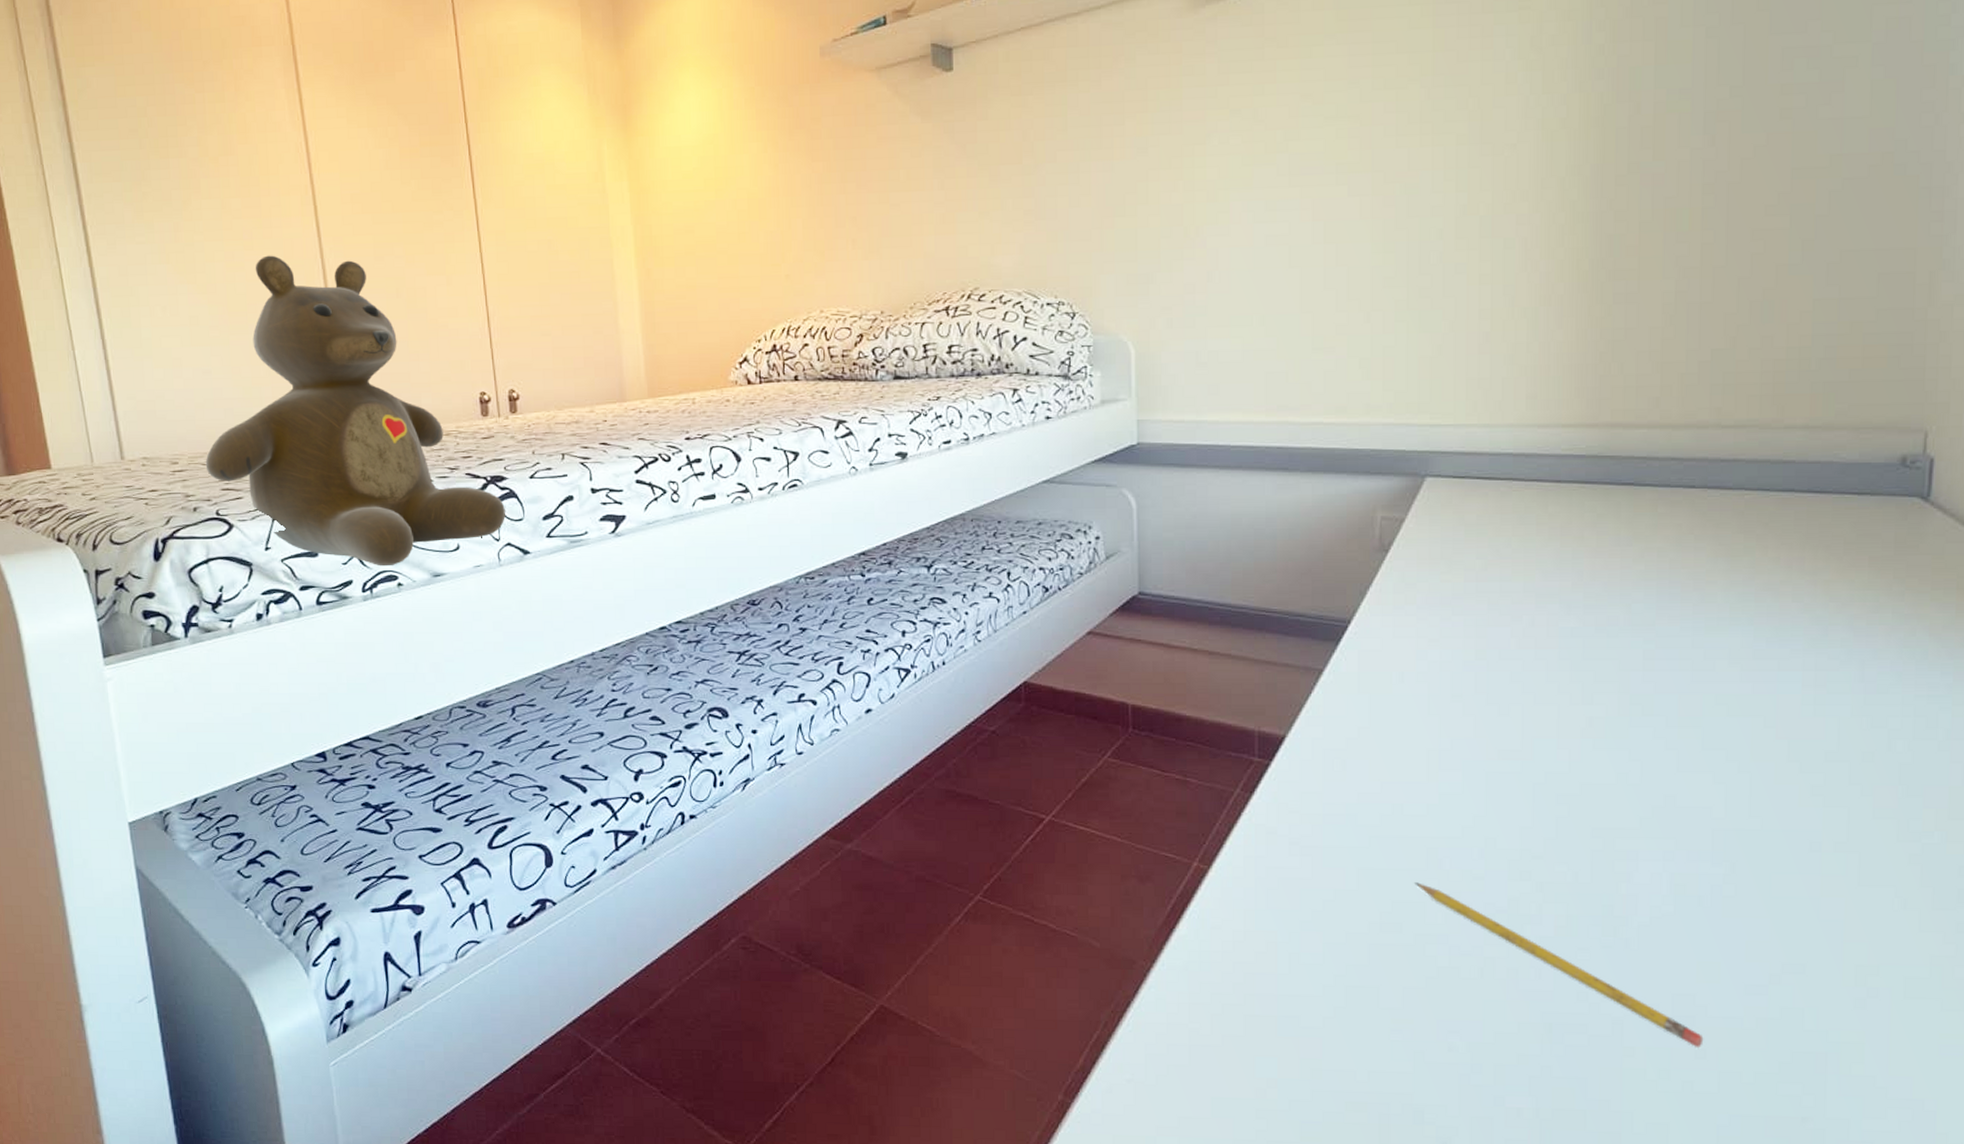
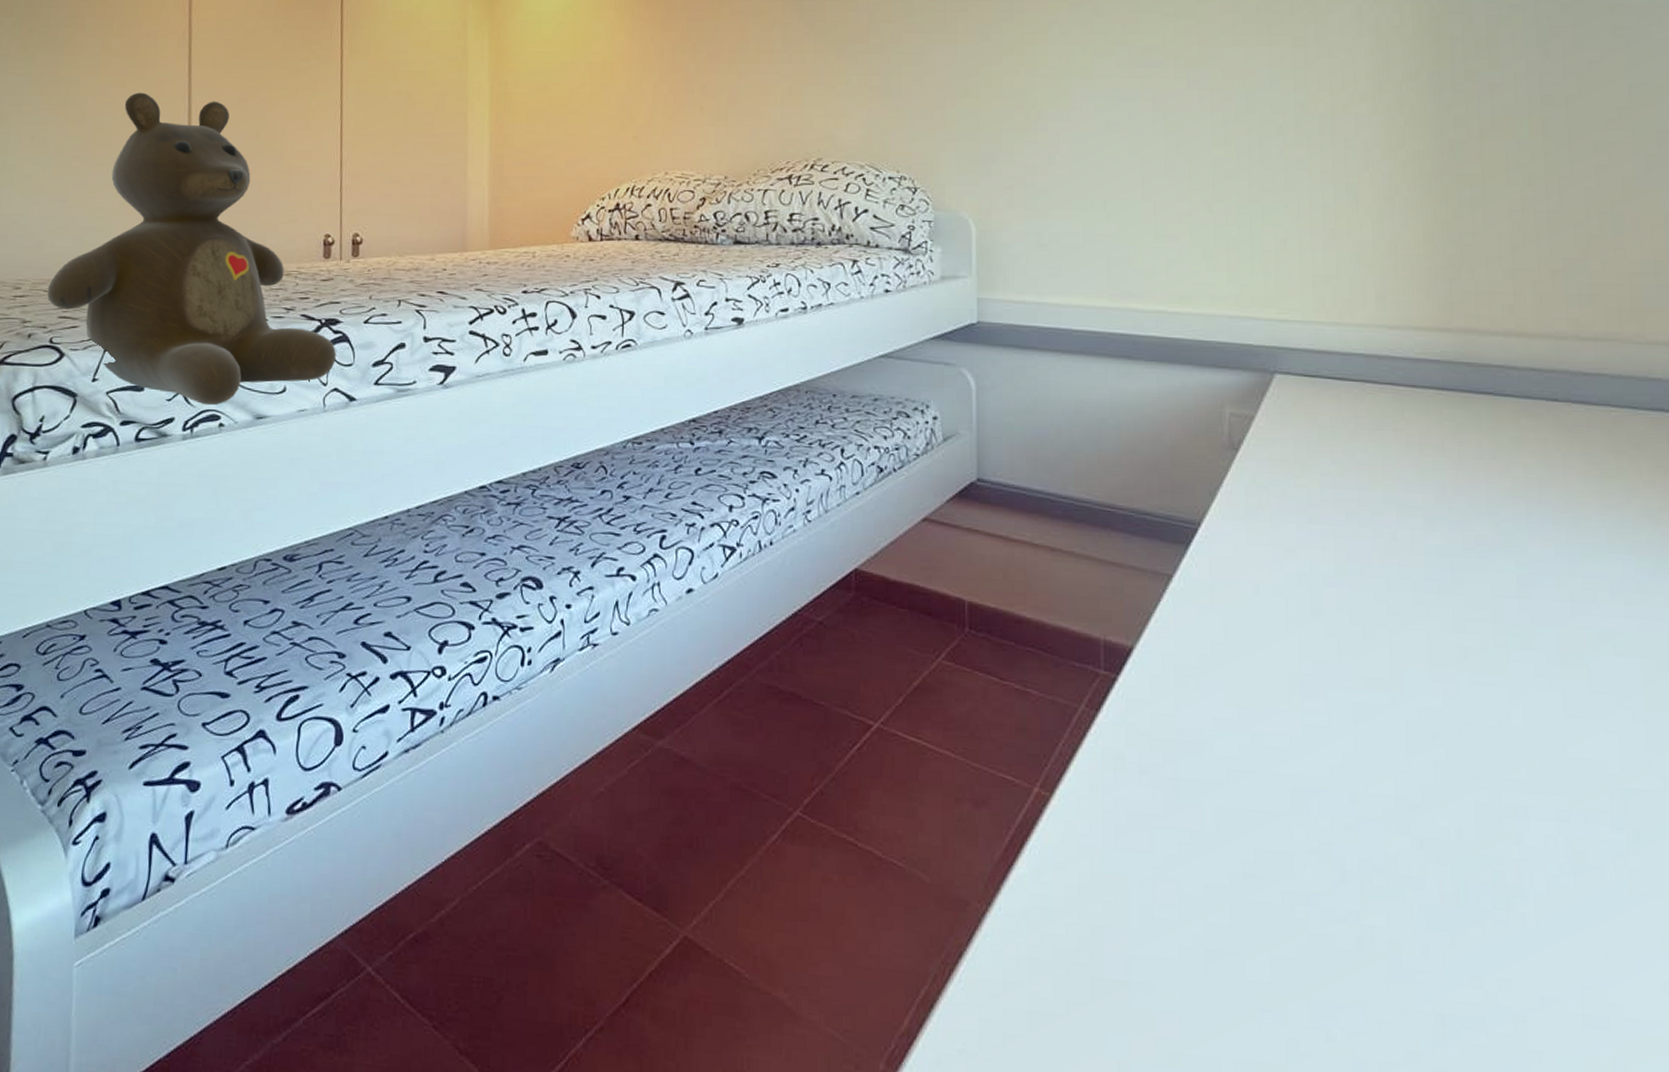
pencil: present [1414,882,1704,1047] -> none [1279,828,1622,1057]

